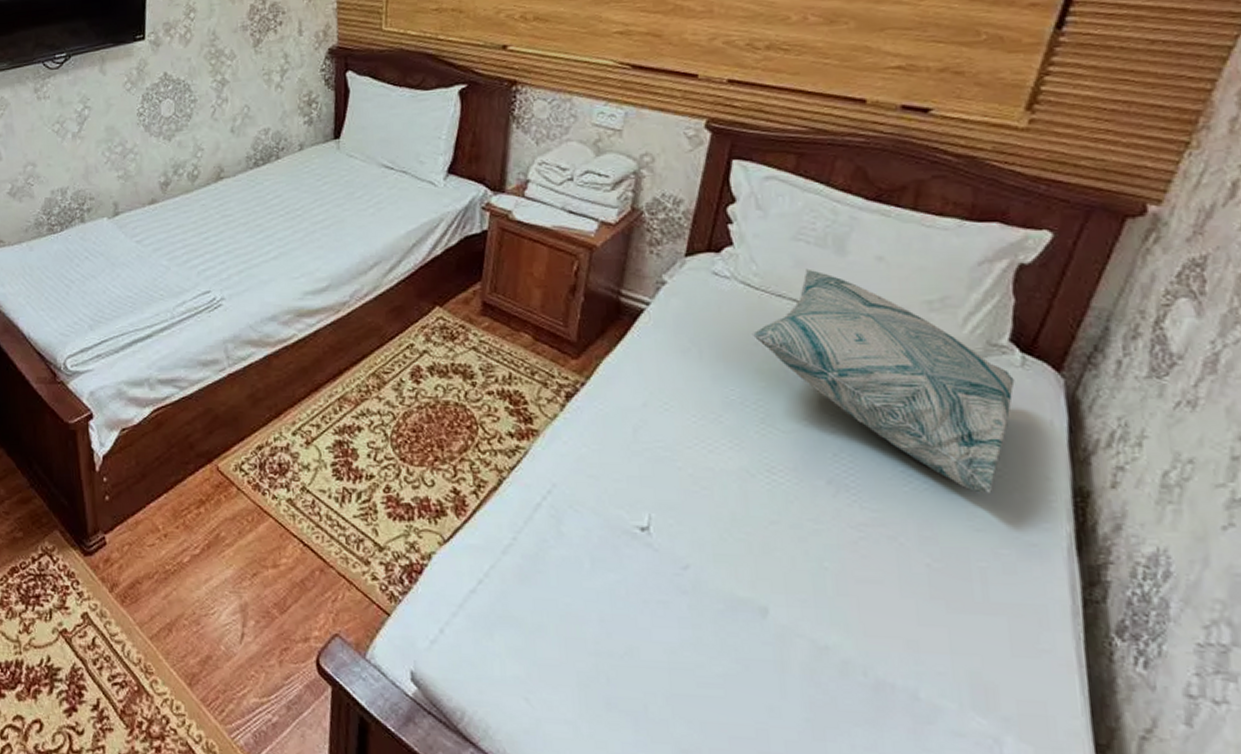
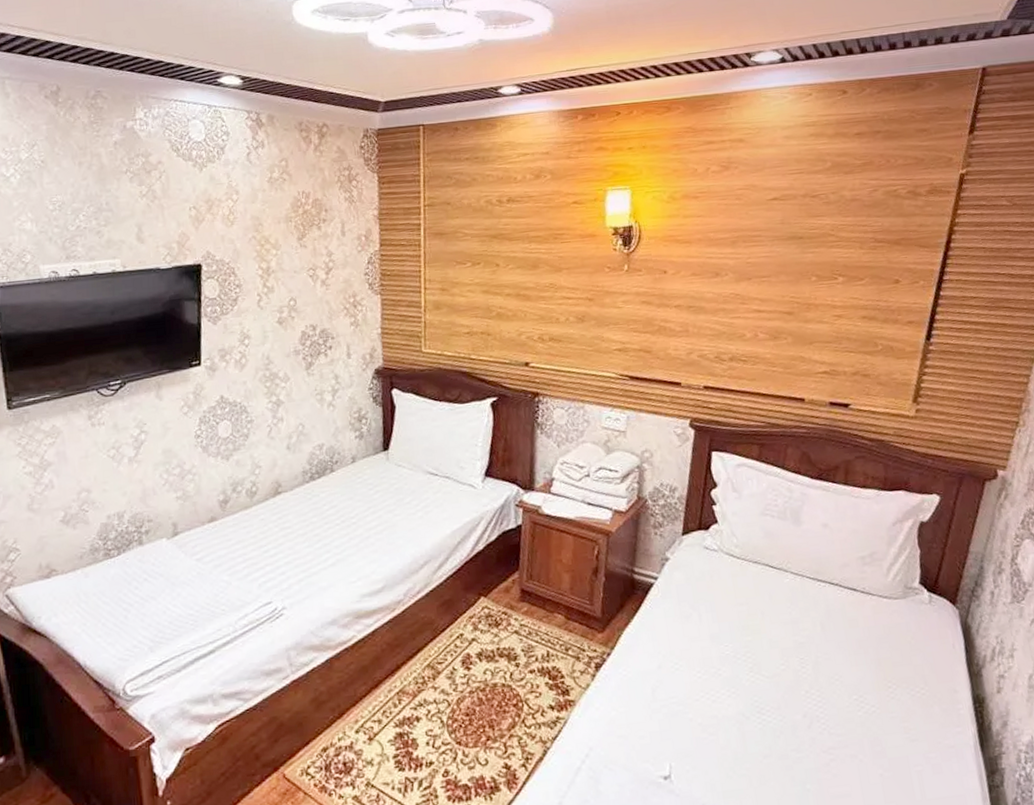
decorative pillow: present [751,268,1015,493] -> none [737,538,926,710]

